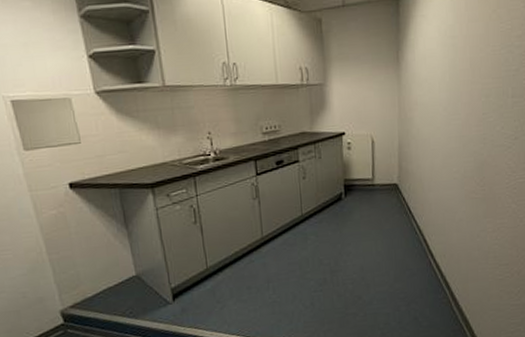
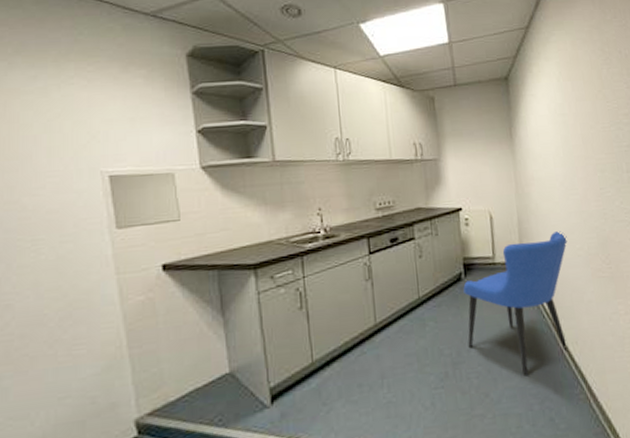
dining chair: none [343,155,445,284] -> present [463,231,569,377]

